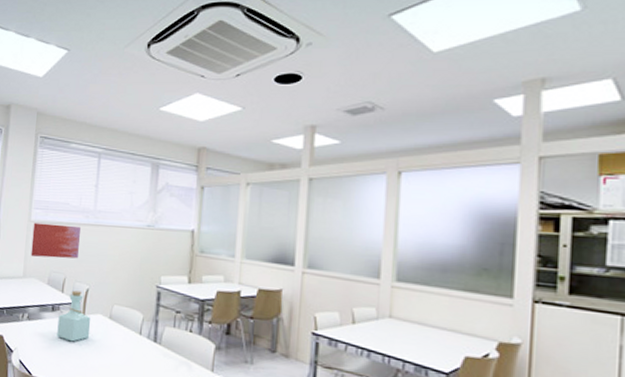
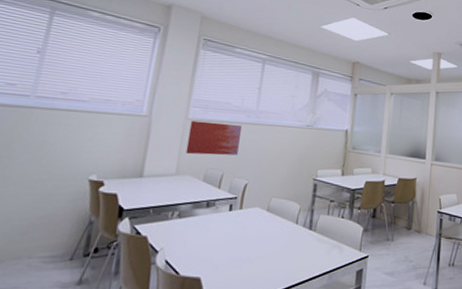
bottle: present [57,290,91,342] -> none [210,186,248,236]

